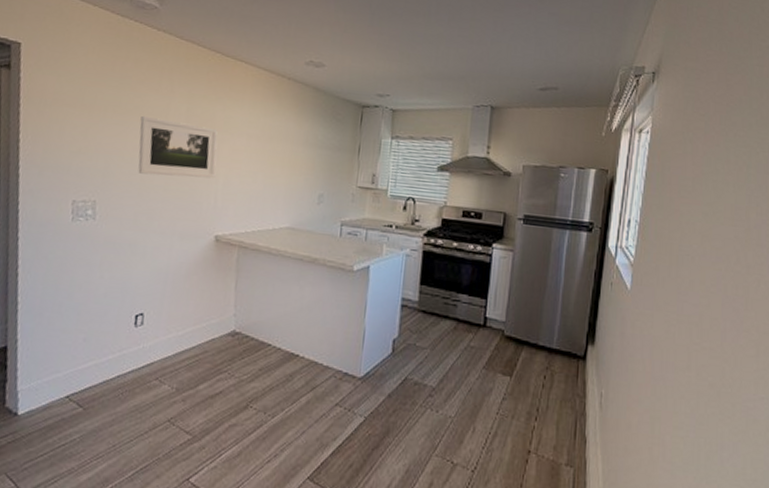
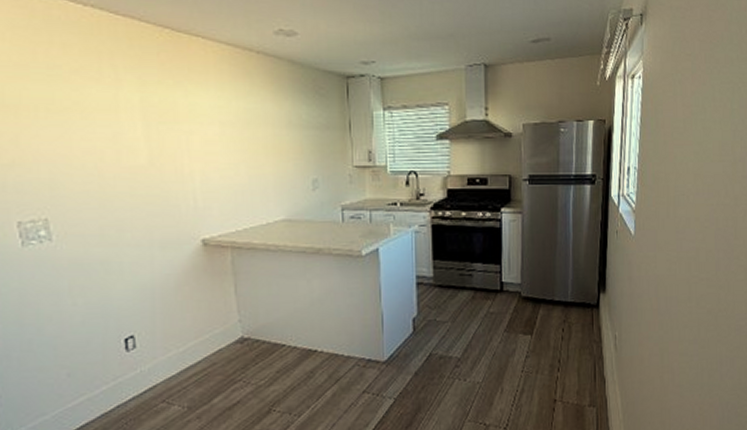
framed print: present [138,115,218,179] -> none [84,112,190,181]

